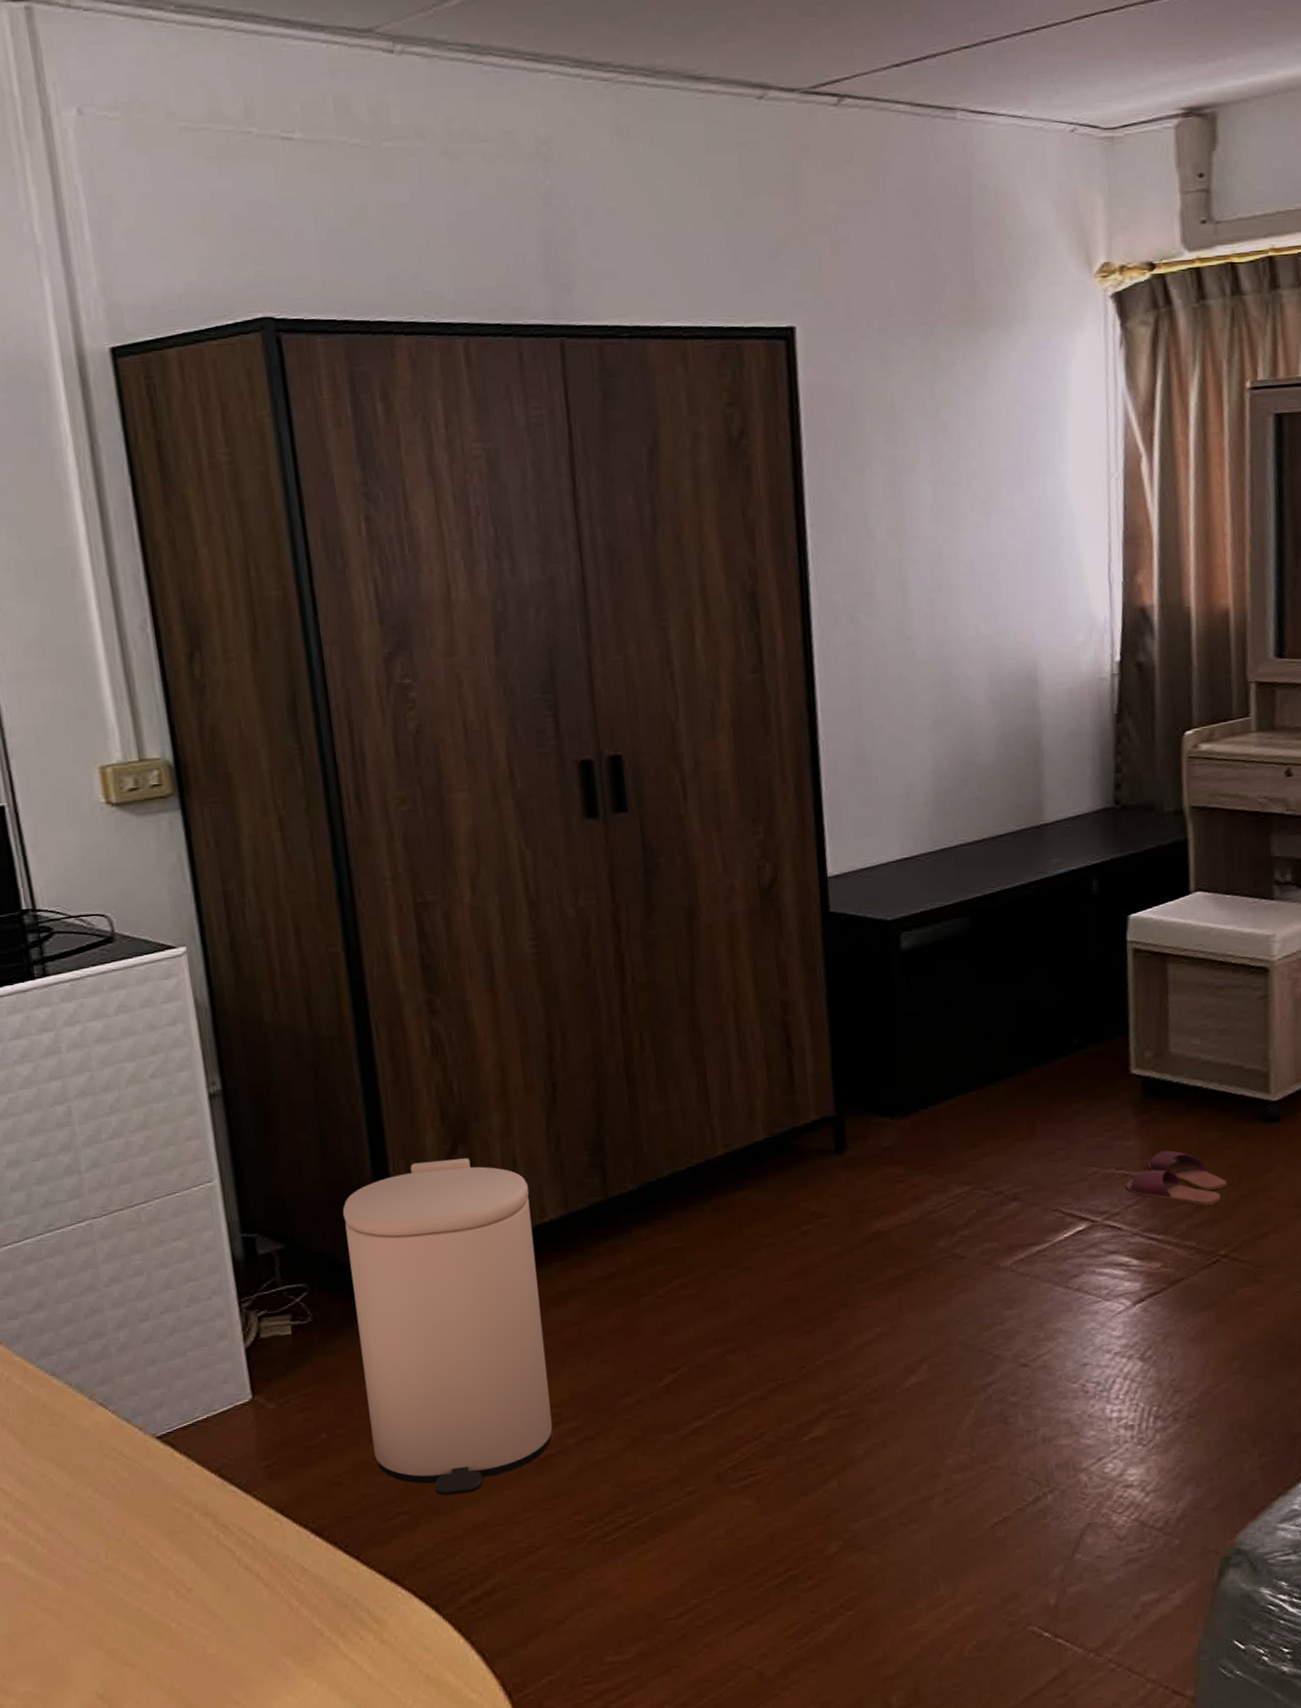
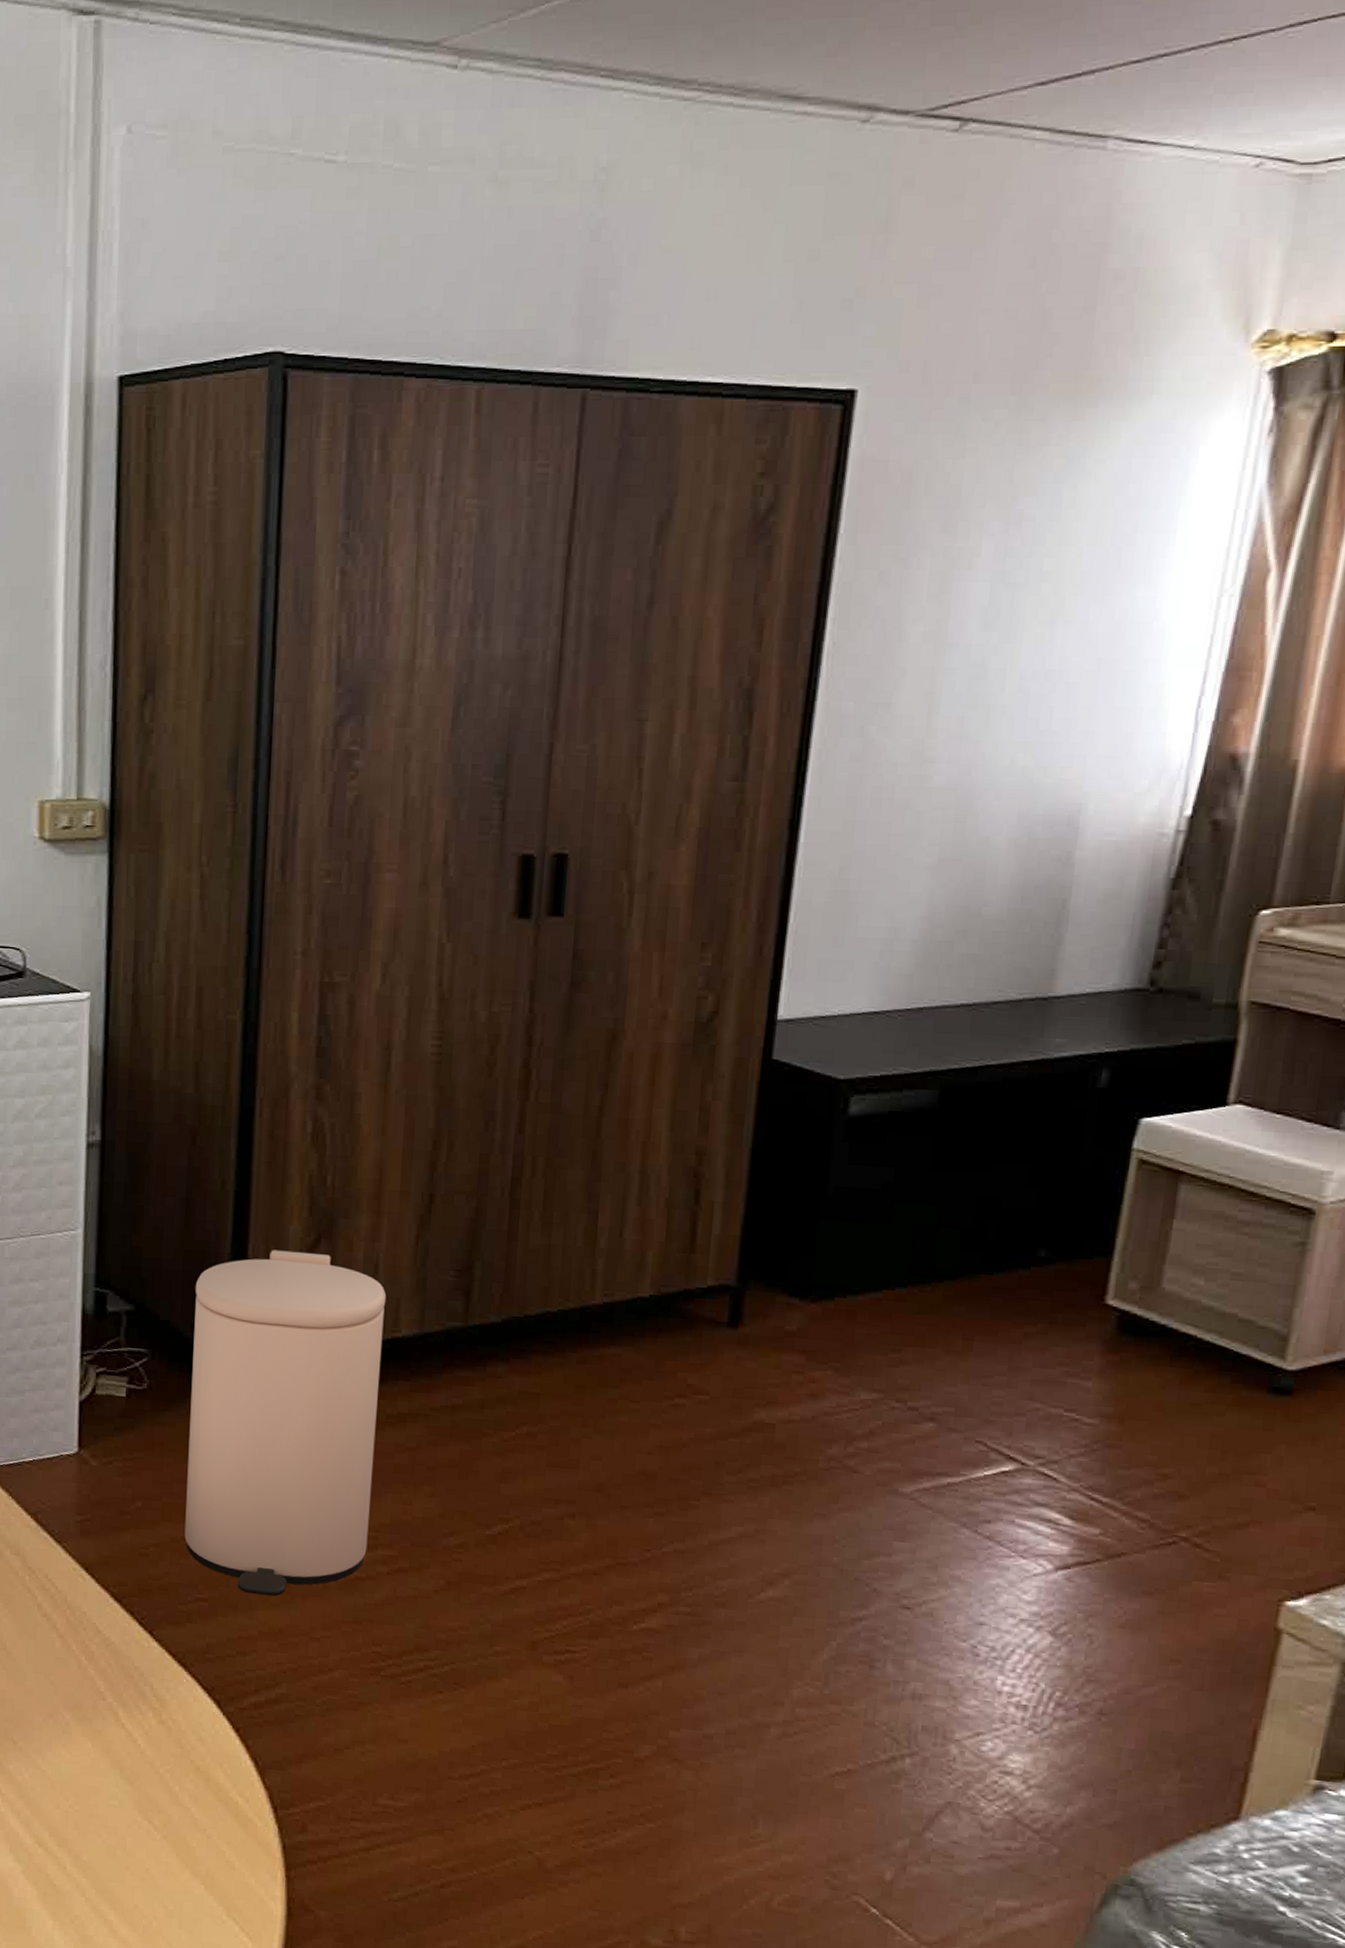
slippers: present [1125,1150,1227,1206] -> none [1072,1400,1205,1476]

